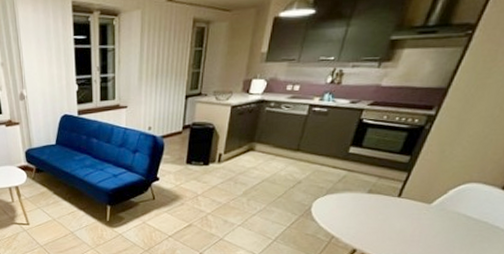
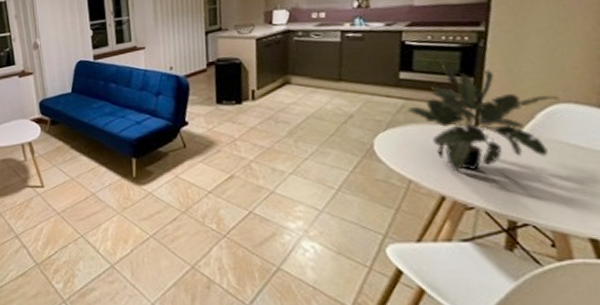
potted plant: none [348,139,473,232] -> present [408,60,560,172]

